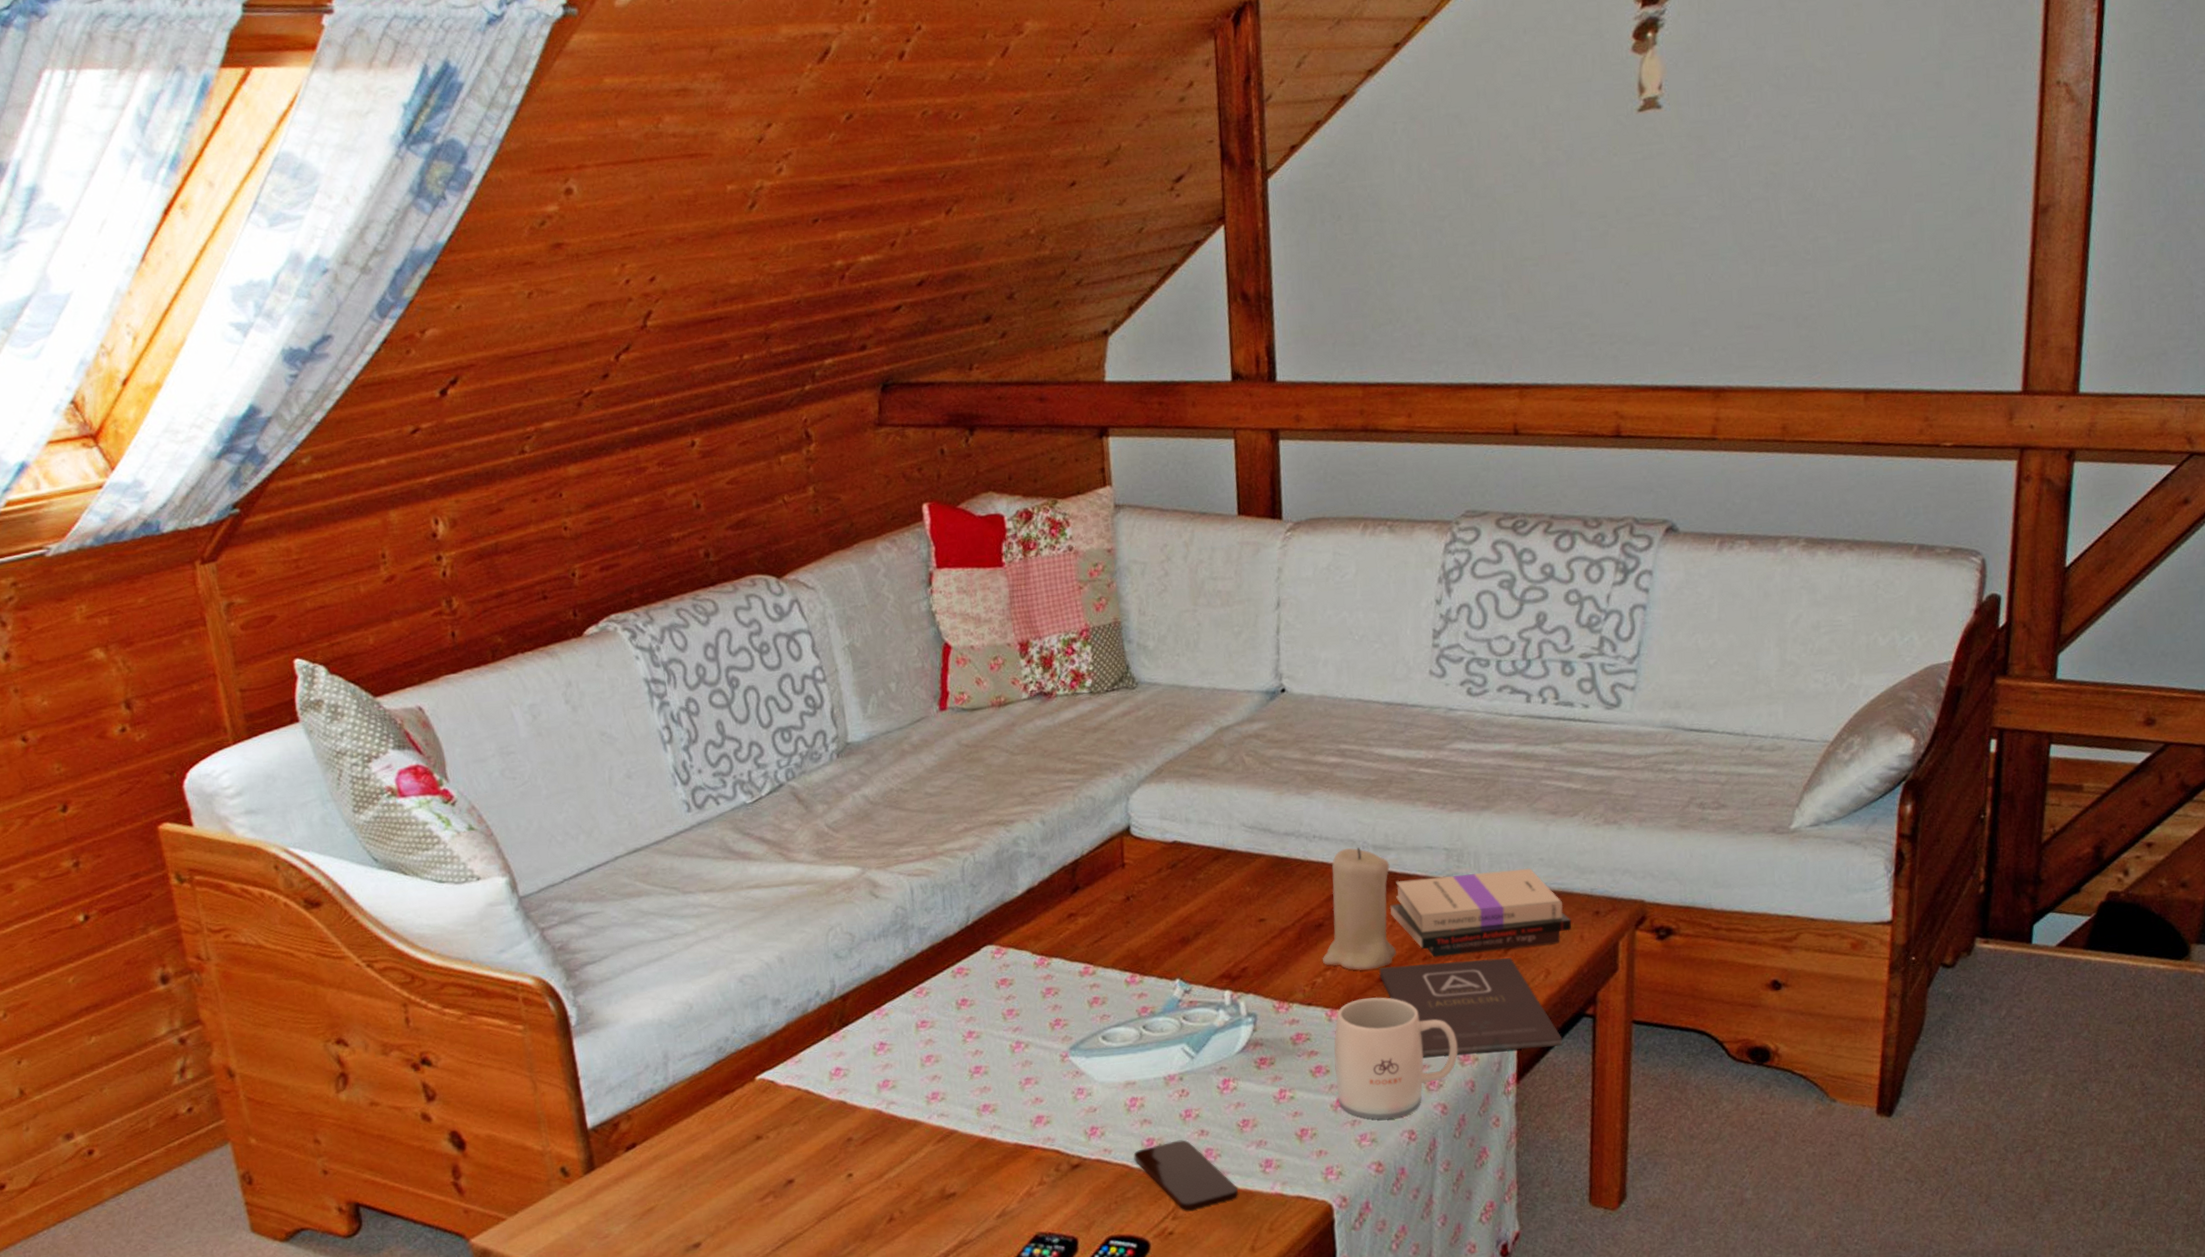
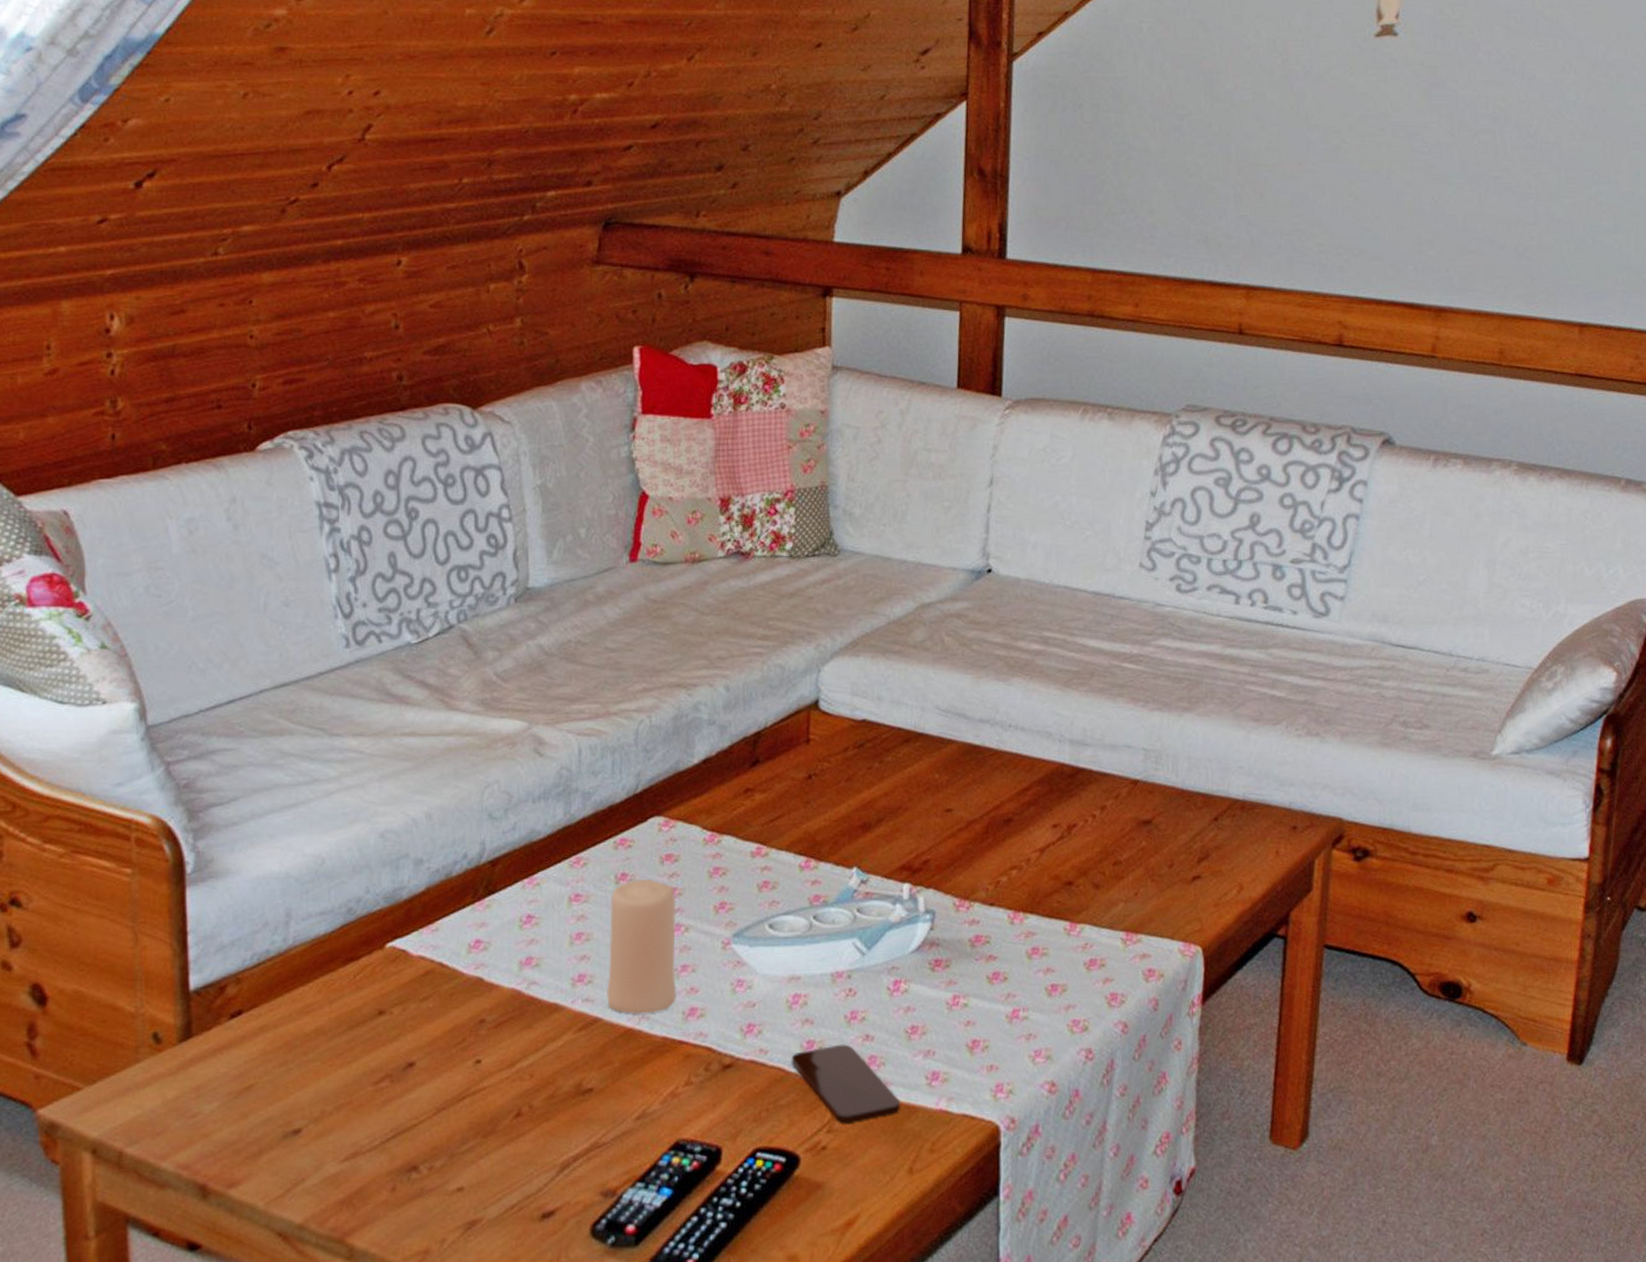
candle: none [954,1003,1023,1125] -> present [607,879,676,1014]
candle: present [1322,847,1396,971] -> none [1008,740,1086,872]
mug: present [1334,997,1458,1120] -> none [1013,901,1143,1036]
book: present [1379,958,1563,1057] -> none [1067,868,1252,970]
books: present [1390,868,1572,957] -> none [1083,775,1268,863]

